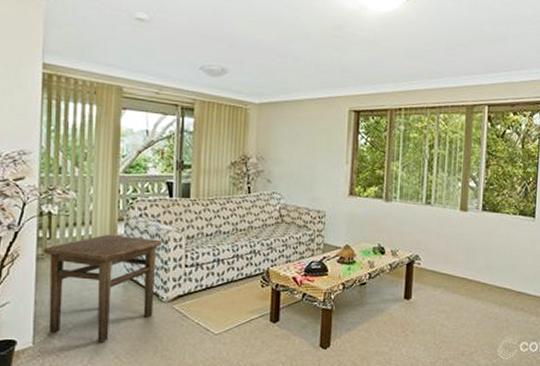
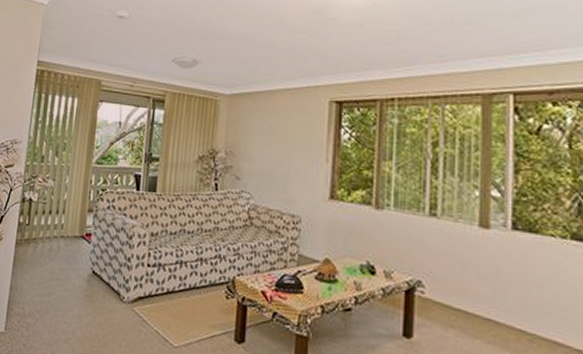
side table: present [43,234,163,343] -> none [19,224,127,339]

